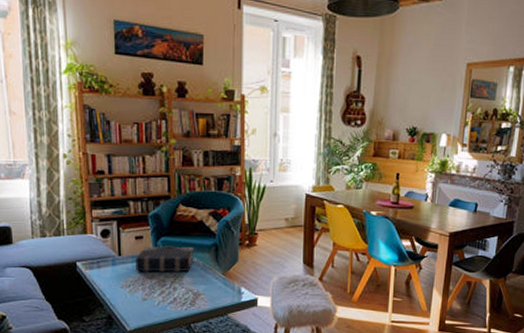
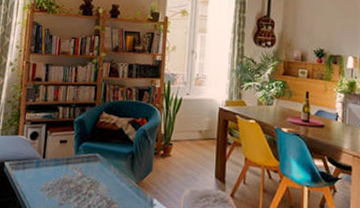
book: present [135,246,195,273] -> none [56,151,113,179]

